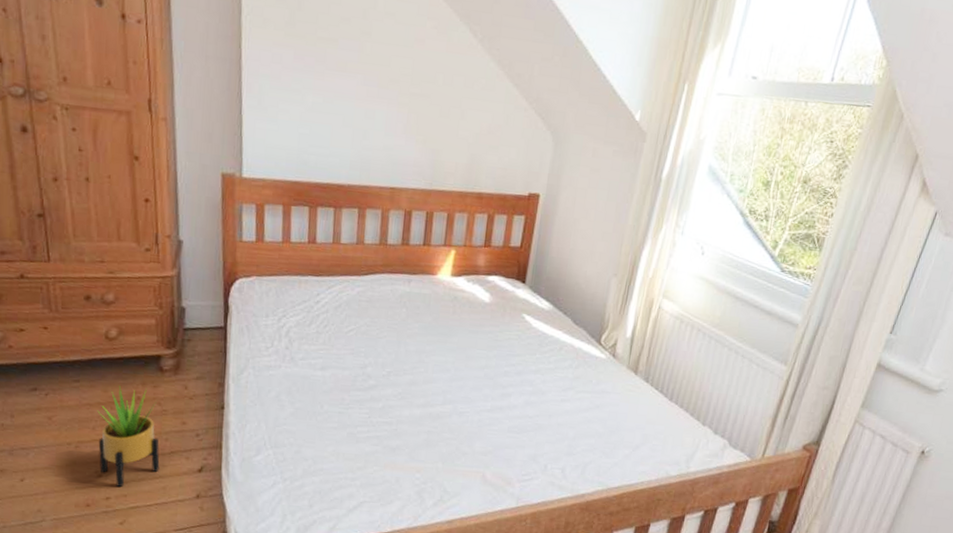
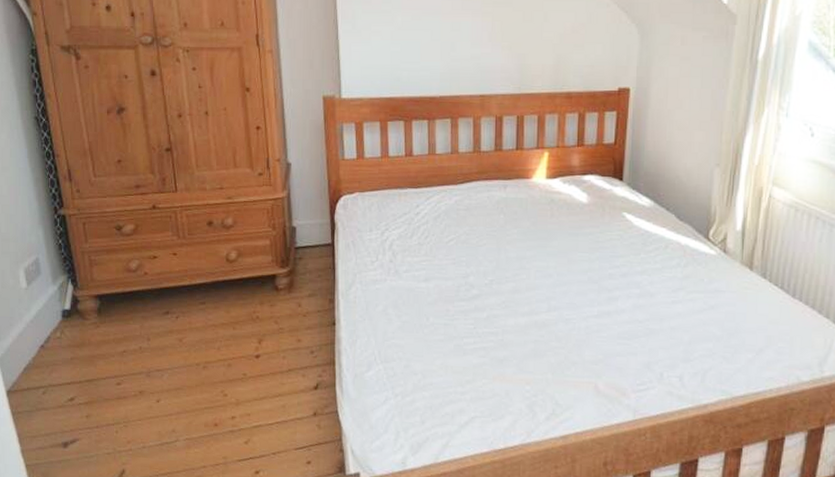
potted plant: present [97,386,160,488] -> none [221,307,279,407]

